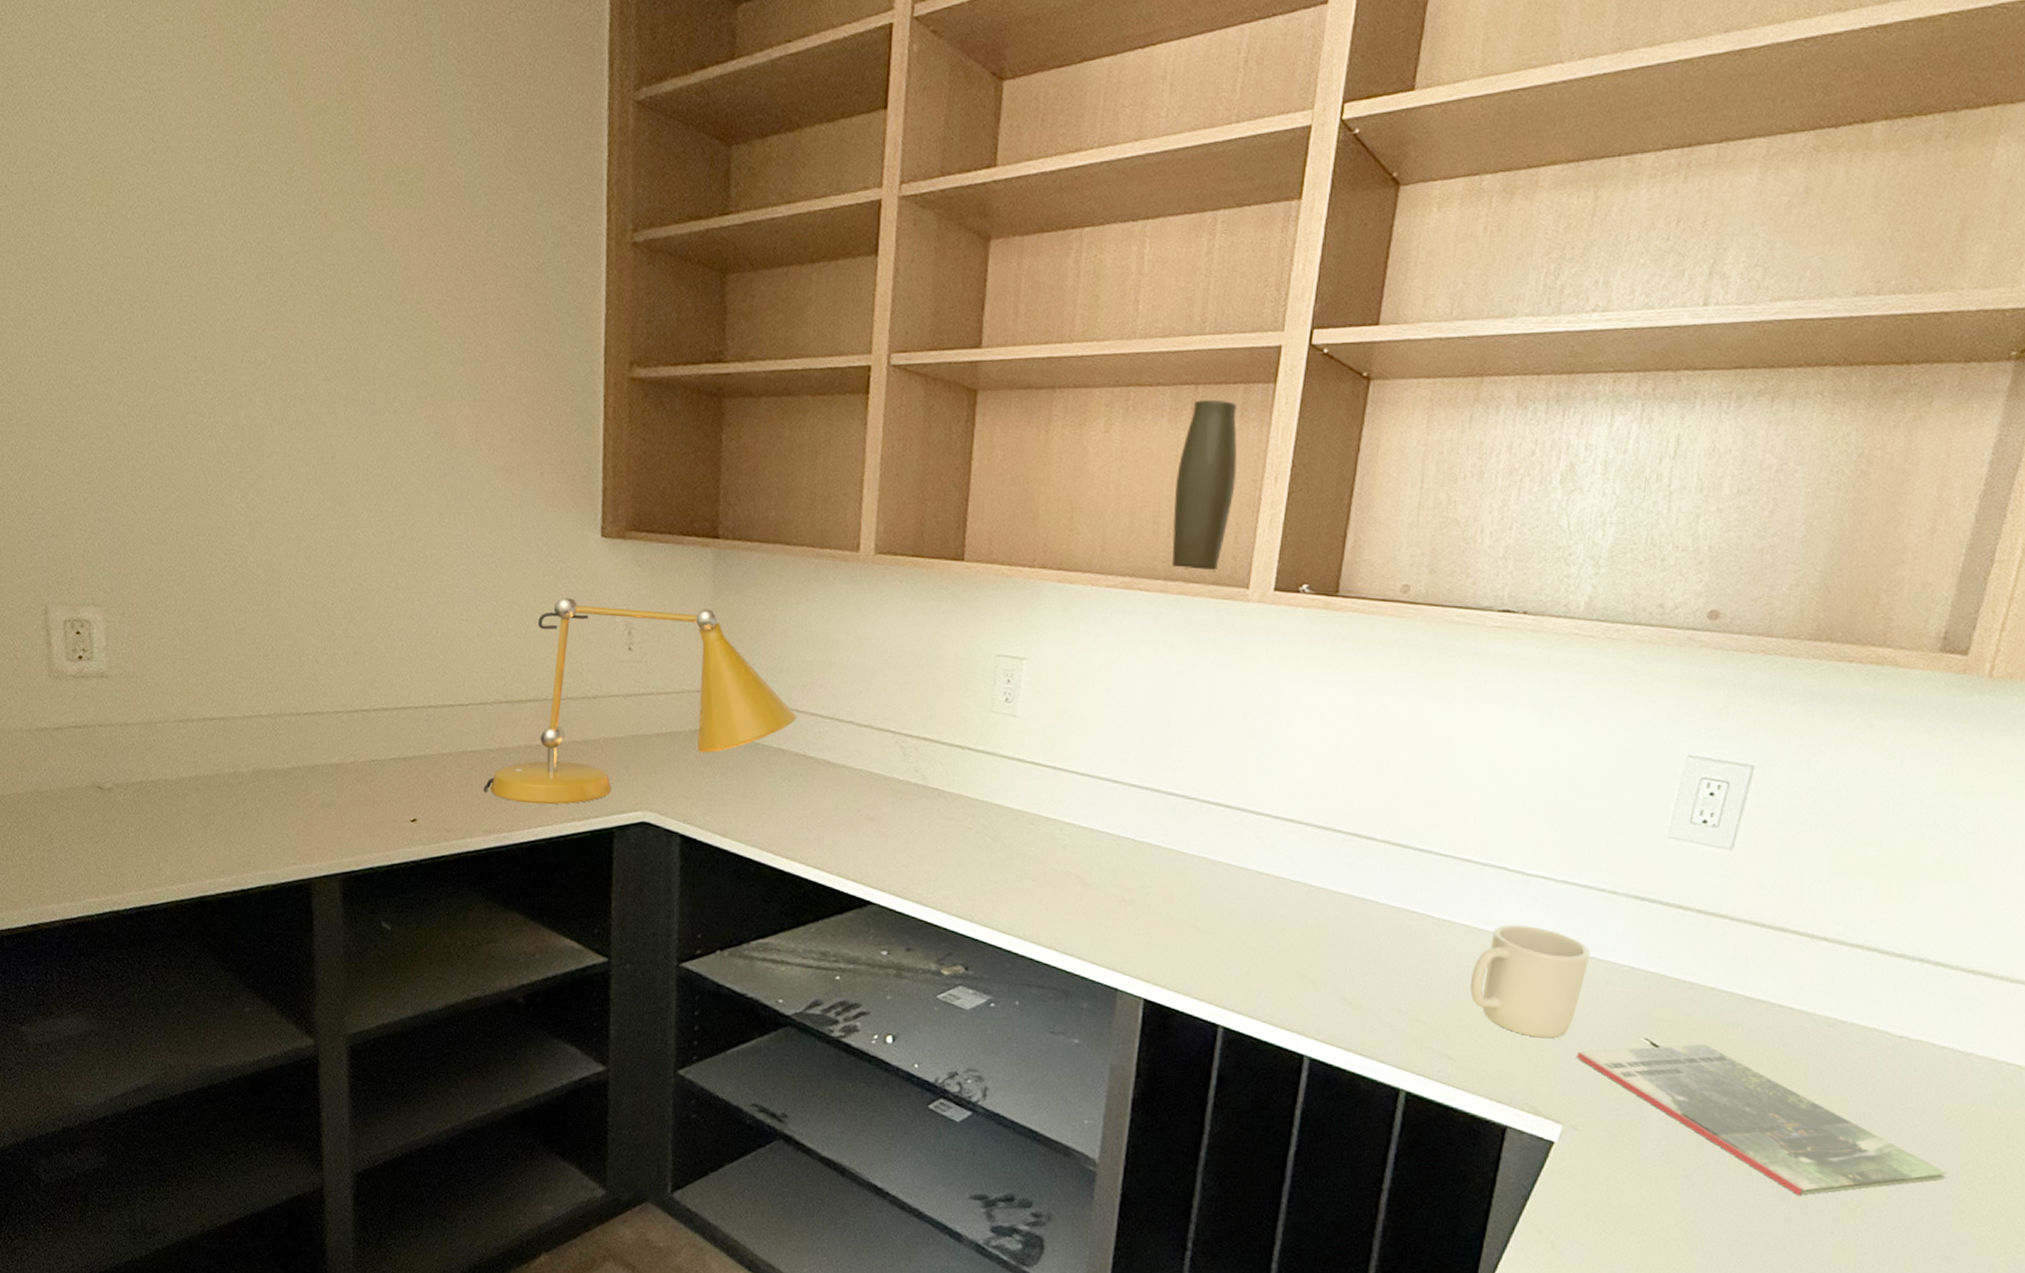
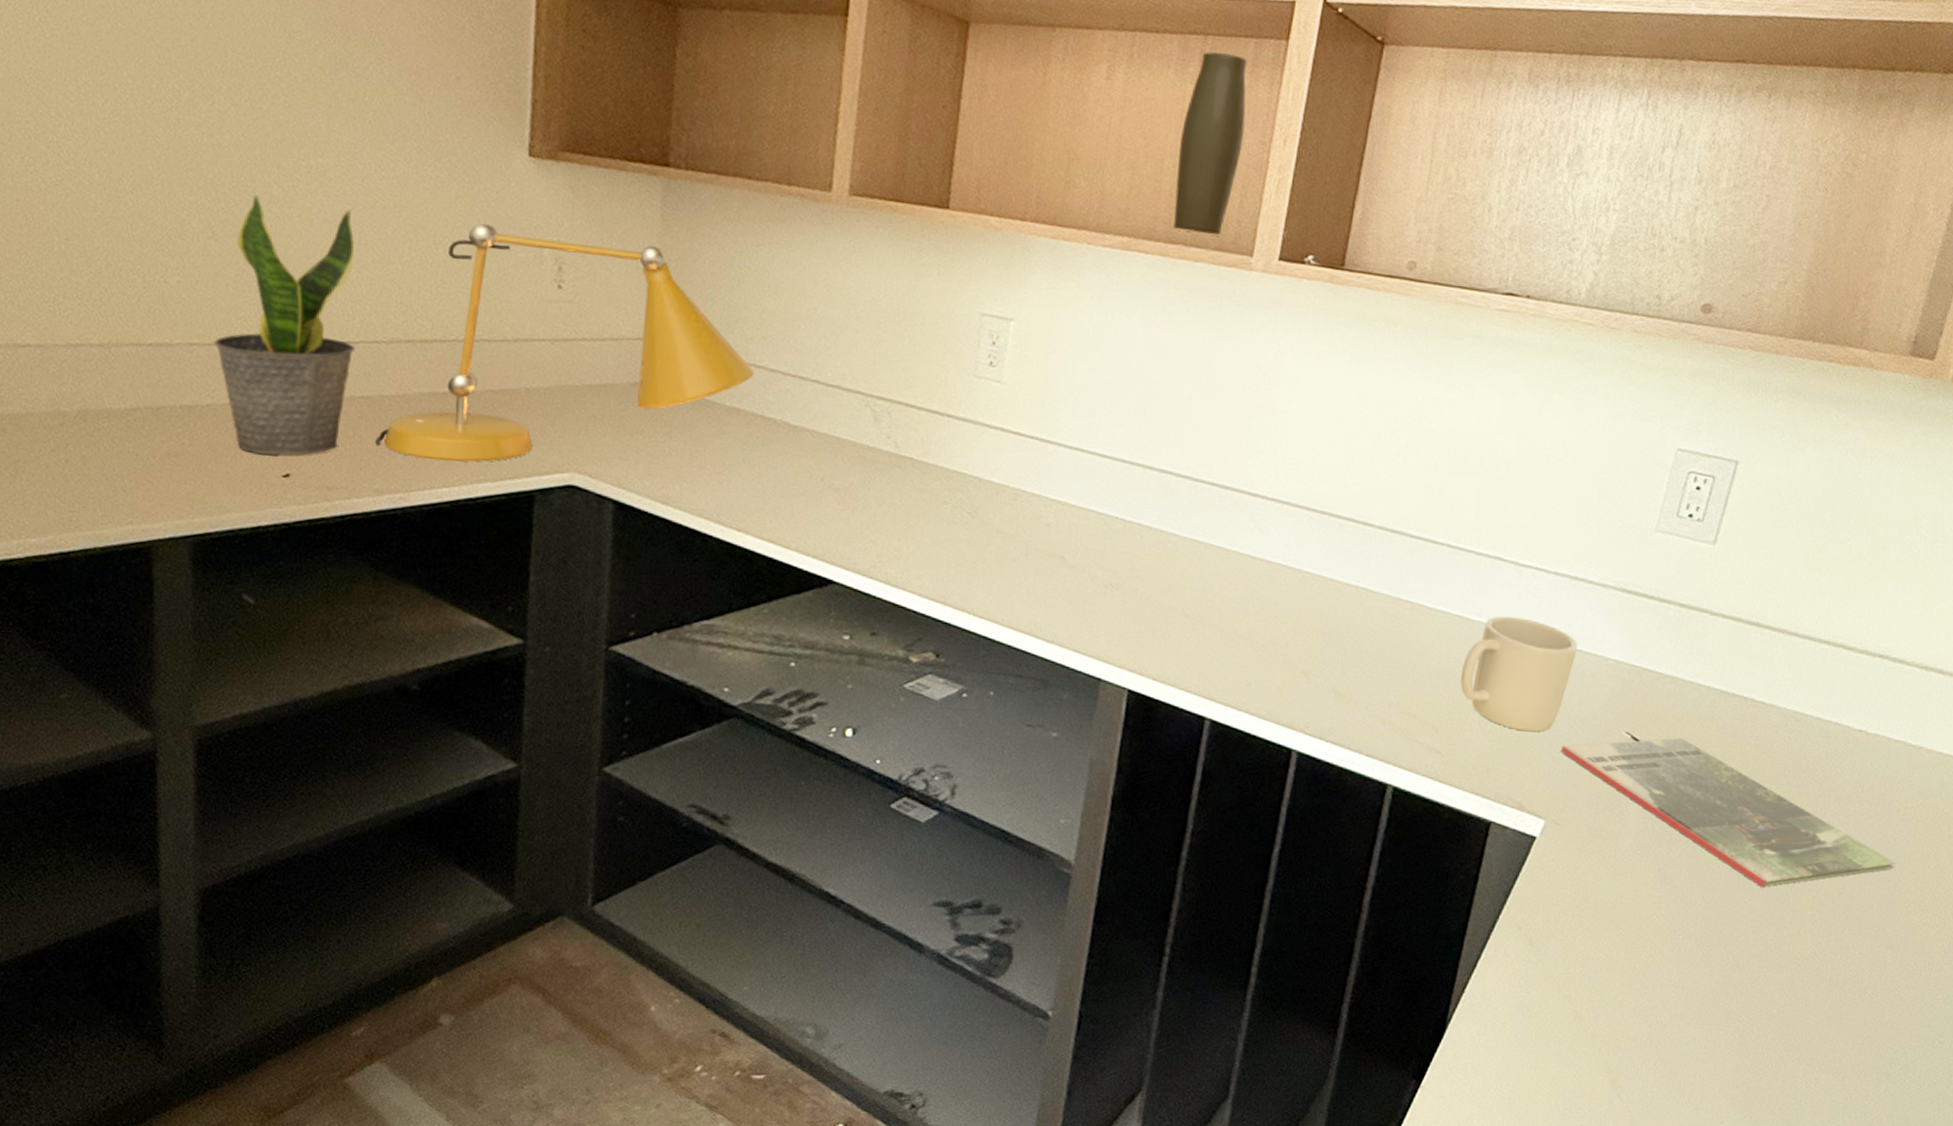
potted plant: none [354,583,465,804] -> present [213,194,355,456]

